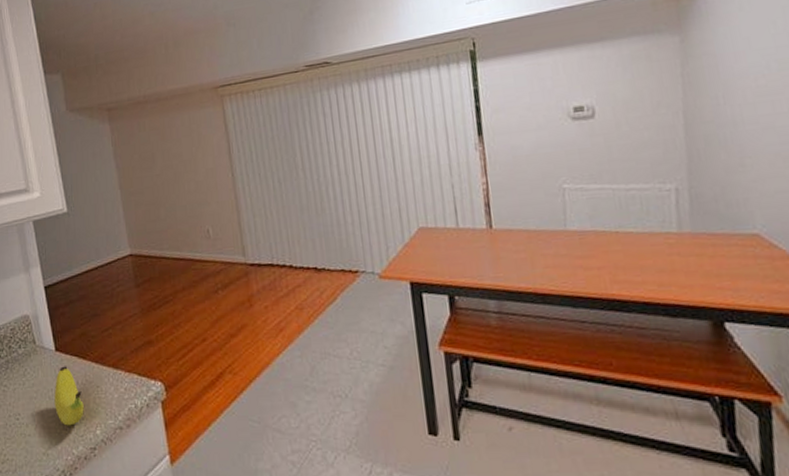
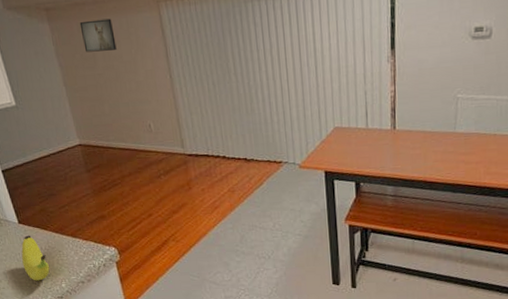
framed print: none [140,115,177,152] -> present [79,18,117,52]

